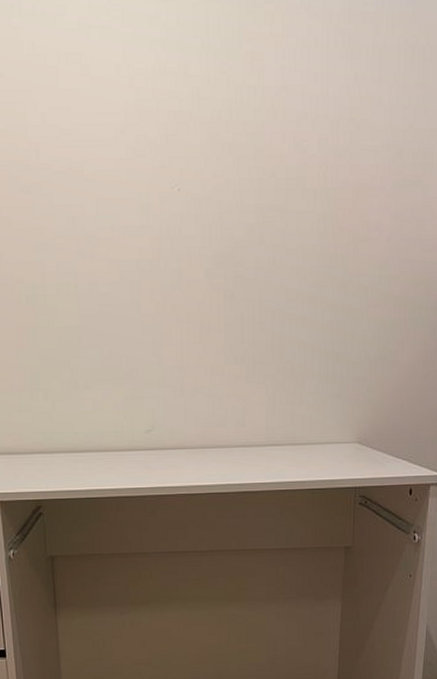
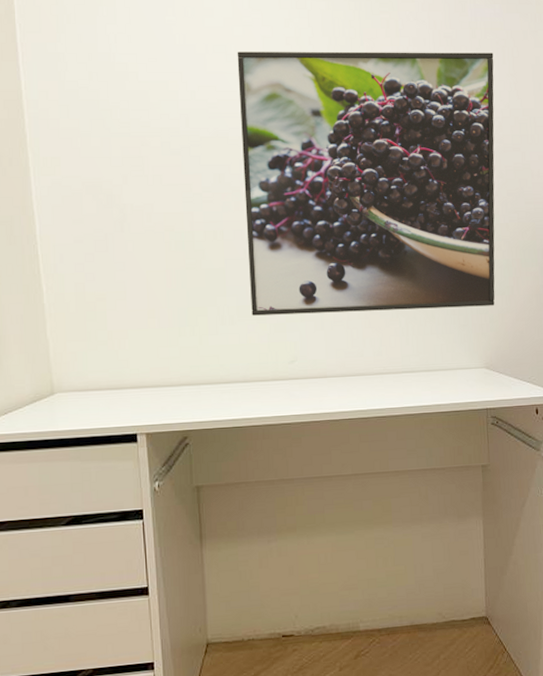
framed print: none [93,55,400,380] -> present [237,51,495,316]

